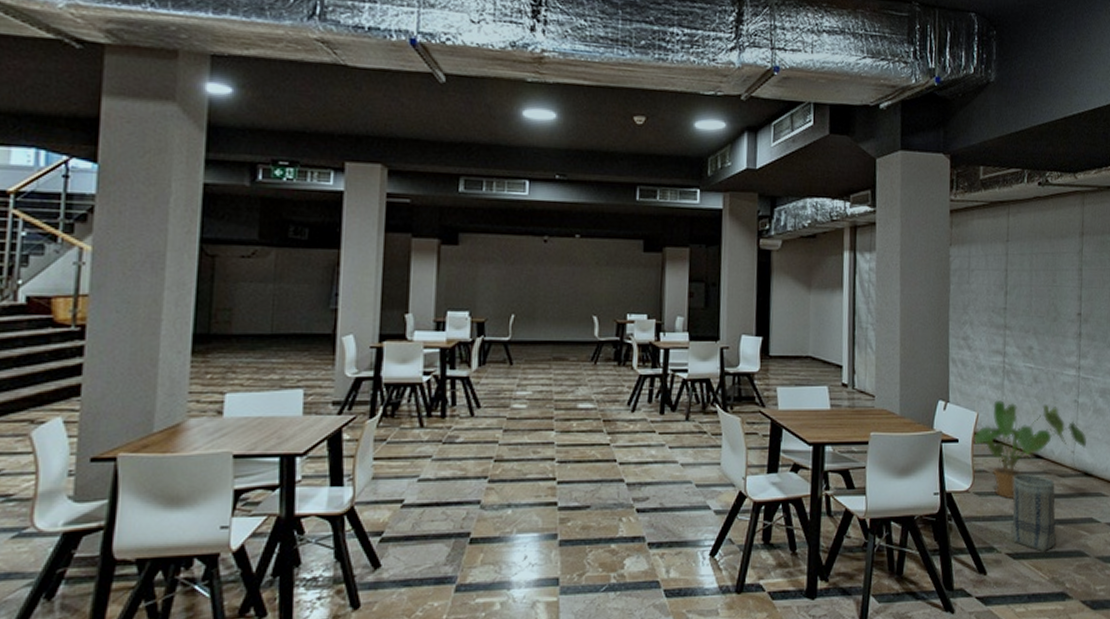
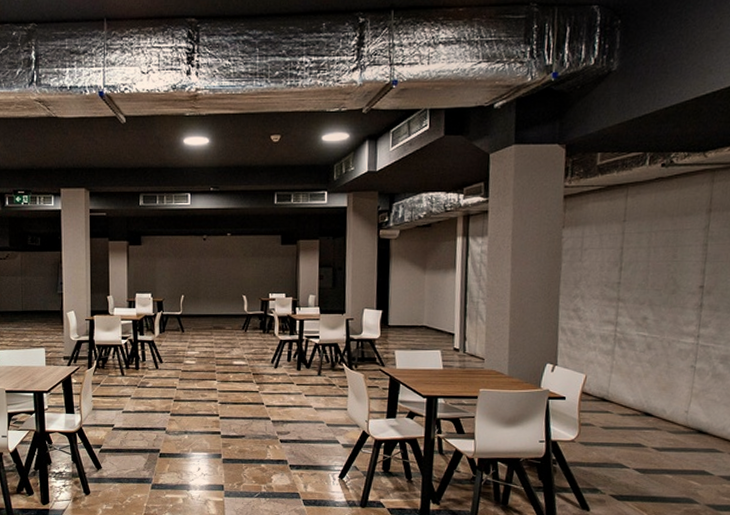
house plant: present [972,399,1087,500] -> none [579,363,703,450]
basket: present [1012,474,1056,552] -> none [617,429,666,497]

